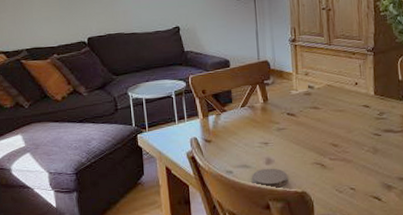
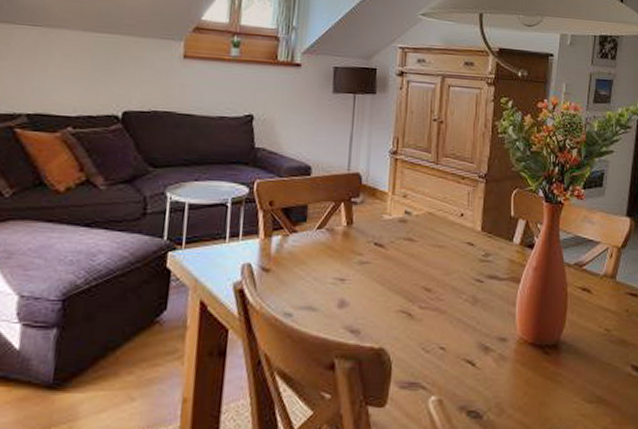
coaster: present [252,168,288,189] -> none [317,313,365,341]

